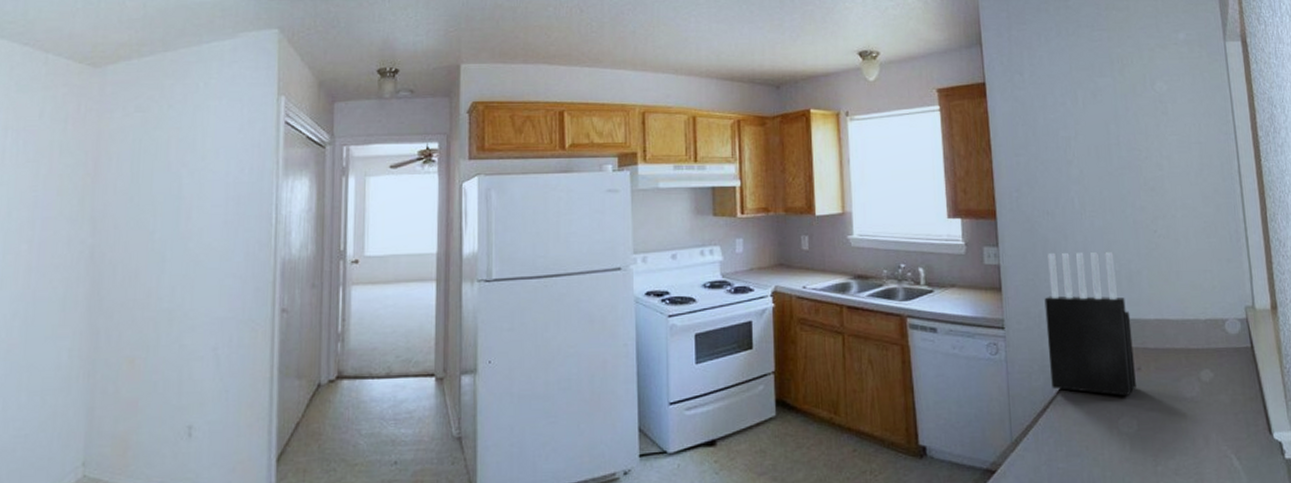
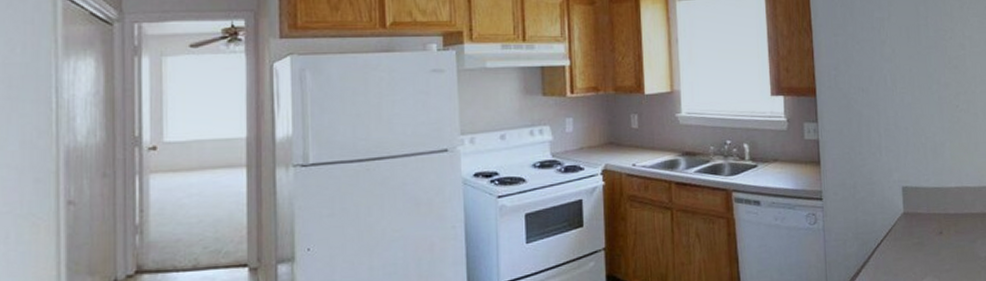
knife block: present [1044,252,1136,397] -> none [859,126,938,259]

